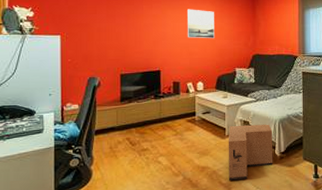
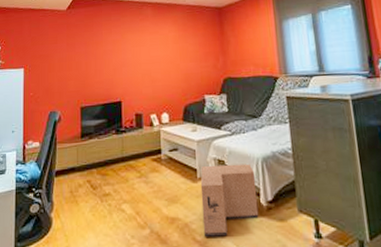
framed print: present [186,9,214,39] -> none [147,30,179,63]

